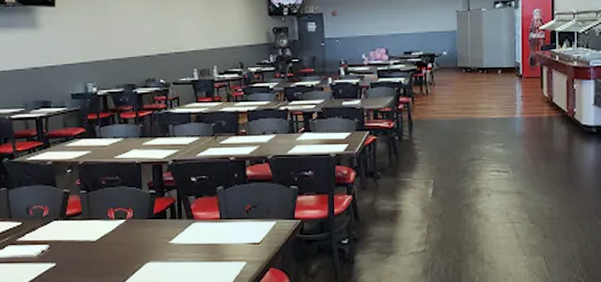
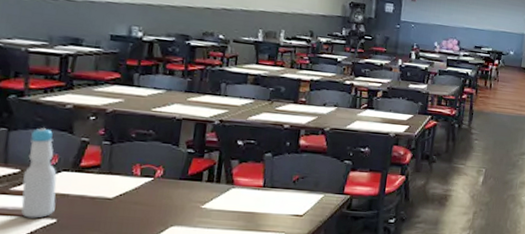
bottle: none [25,184,53,264] -> present [21,128,57,218]

